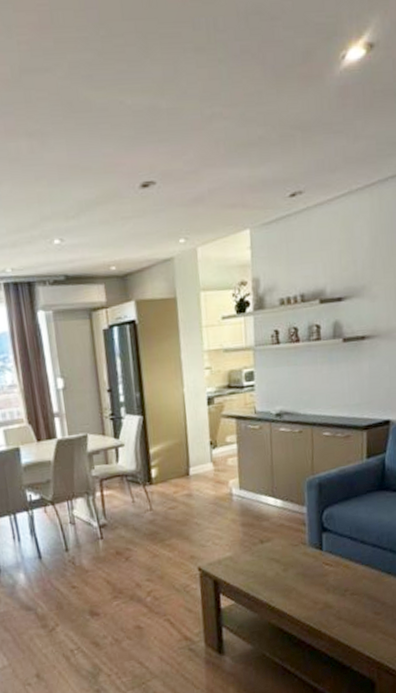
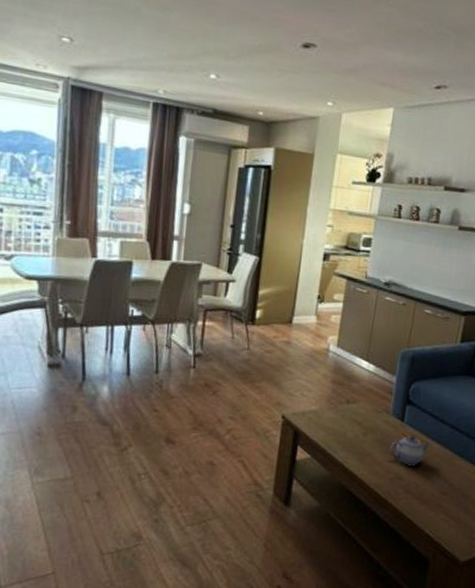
teapot: none [313,562,355,593] -> present [389,435,431,466]

